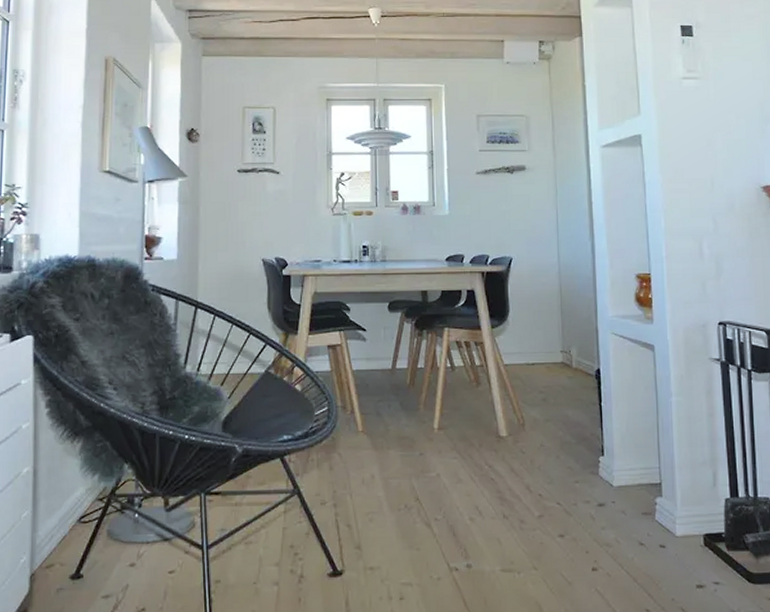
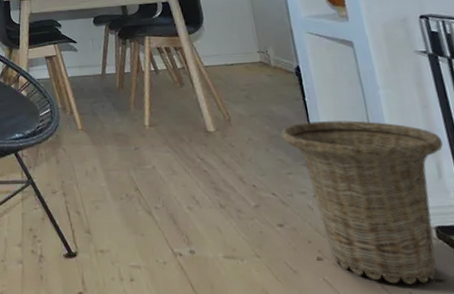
basket: none [573,427,722,592] -> present [281,120,444,285]

